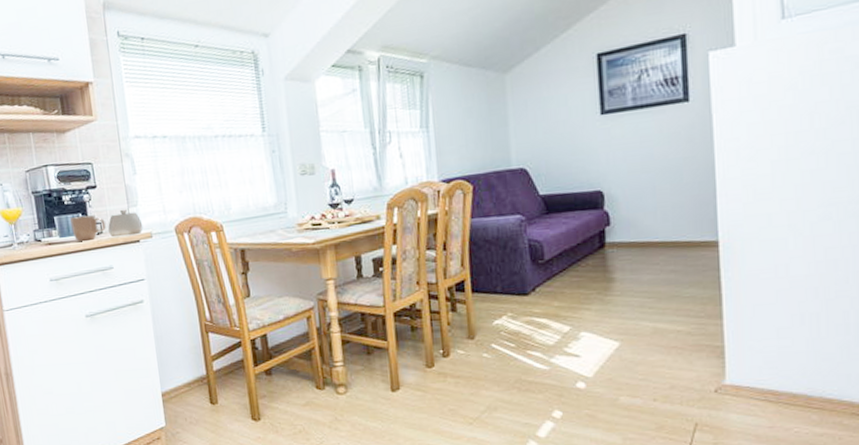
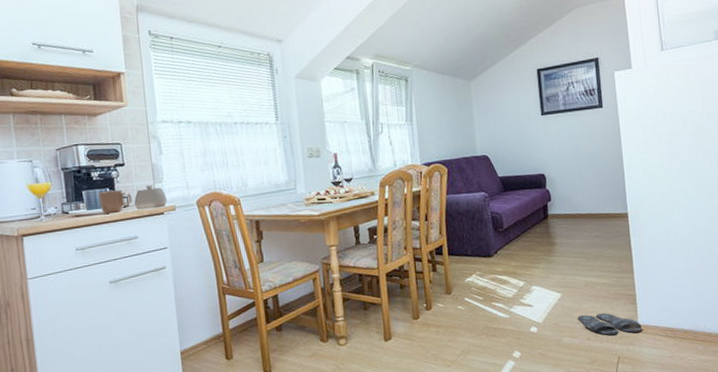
slippers: none [640,368,730,397] -> present [577,313,642,336]

